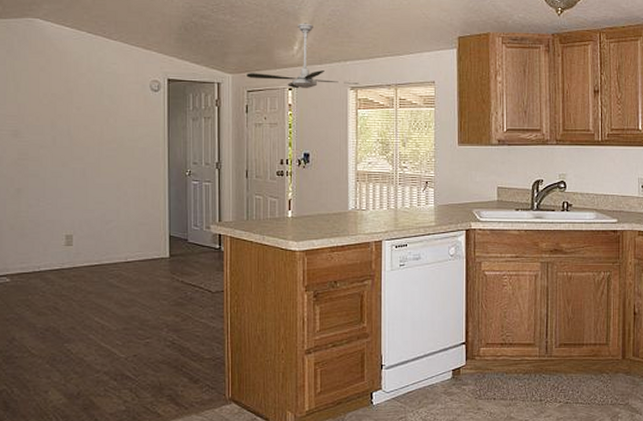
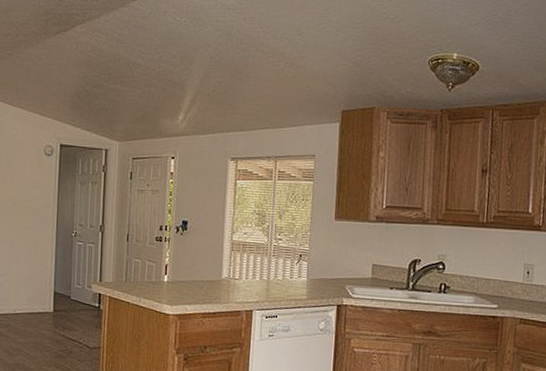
ceiling fan: present [247,23,359,89] -> none [132,93,240,158]

